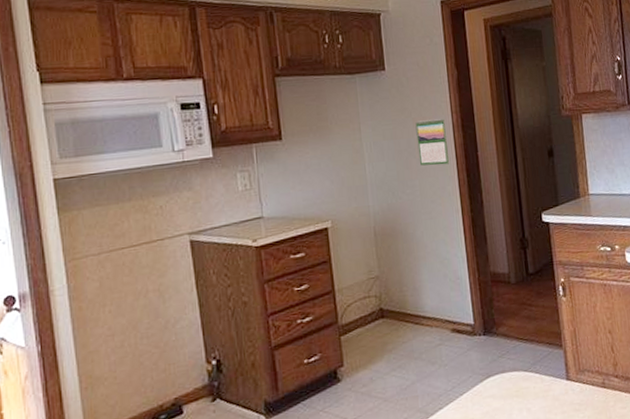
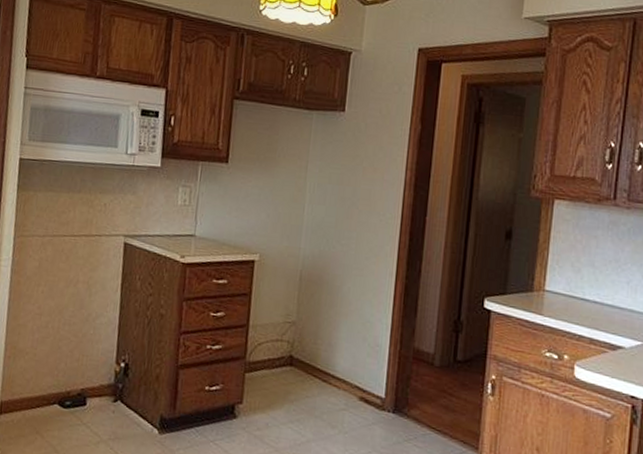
calendar: present [415,117,450,166] -> none [361,171,398,223]

